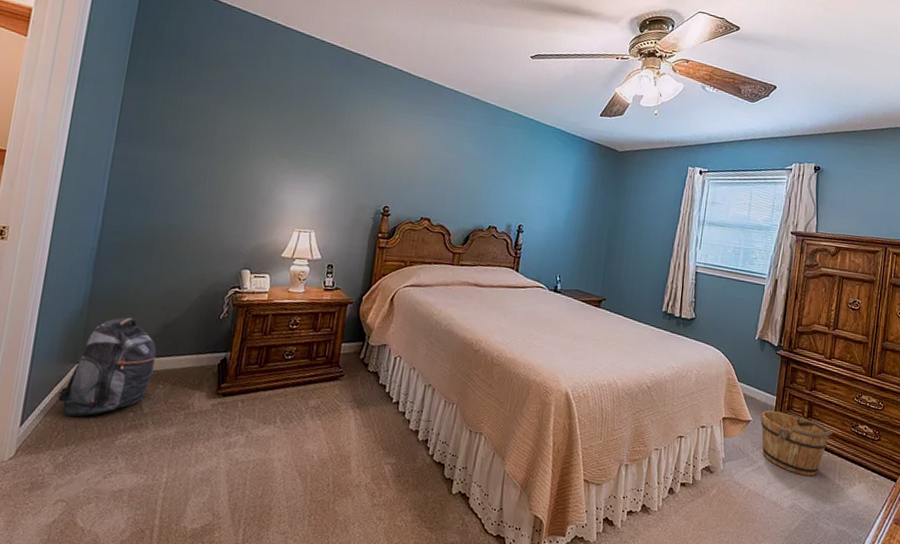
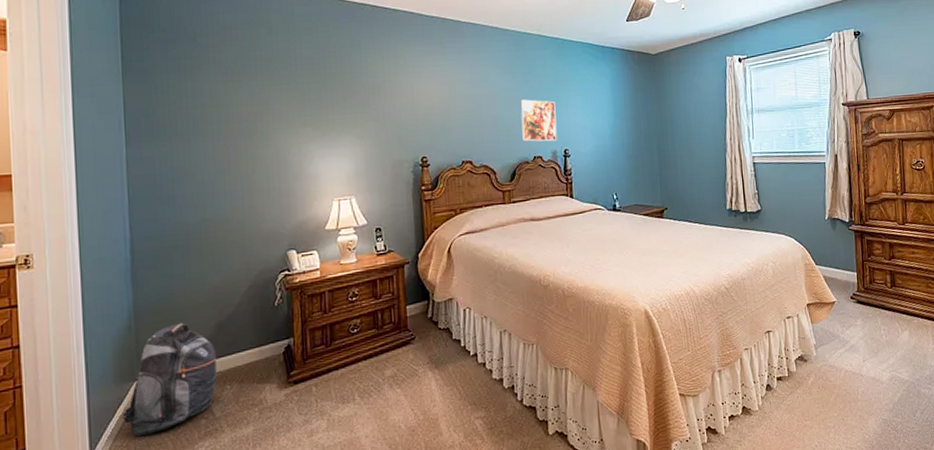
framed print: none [481,170,519,216] -> present [520,99,558,142]
bucket: present [761,410,834,477] -> none [844,287,920,346]

